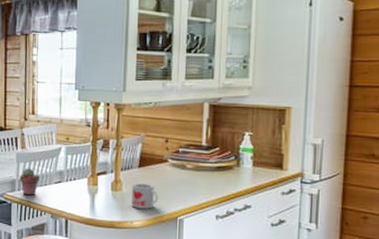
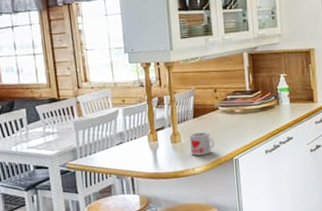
potted succulent: present [19,168,39,196] -> none [80,134,100,161]

